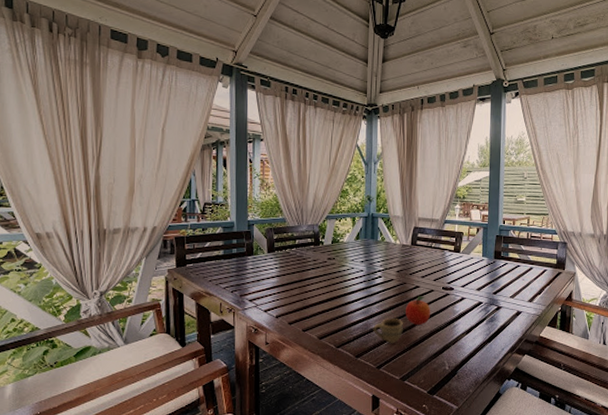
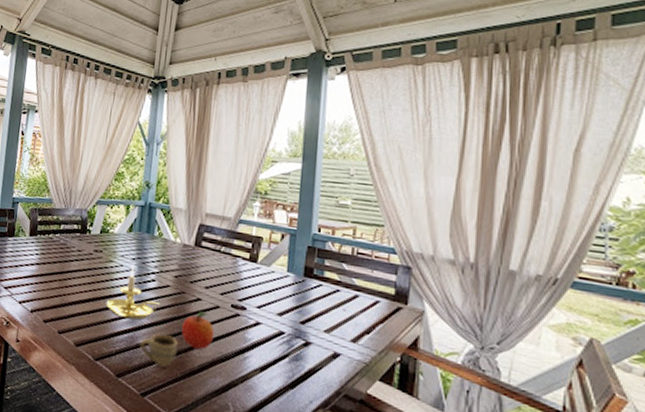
candle holder: none [342,266,387,310] -> present [106,264,160,320]

